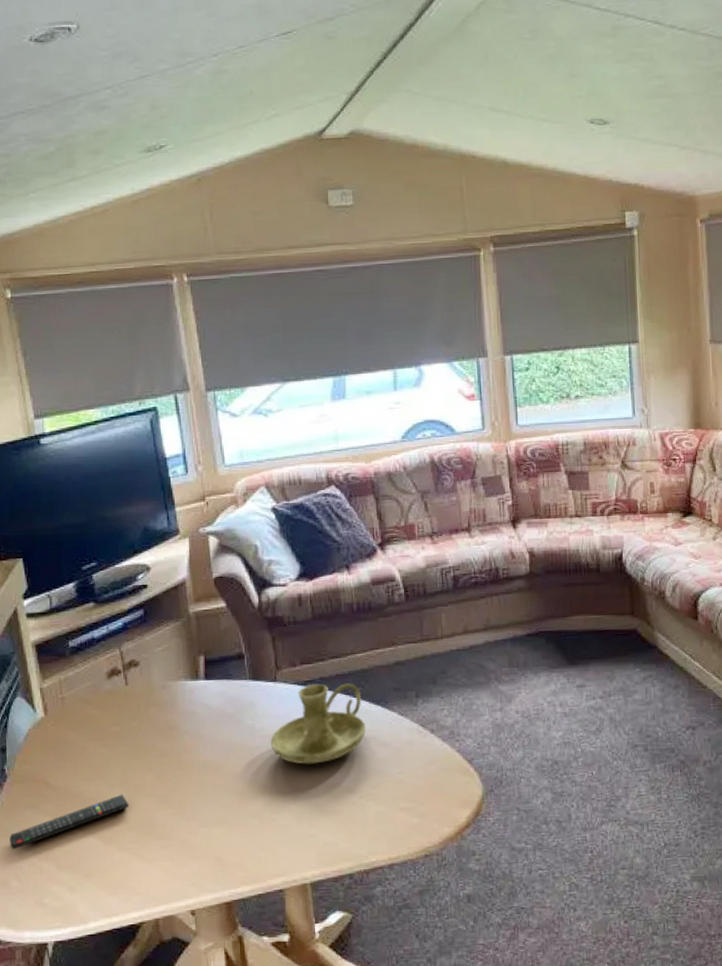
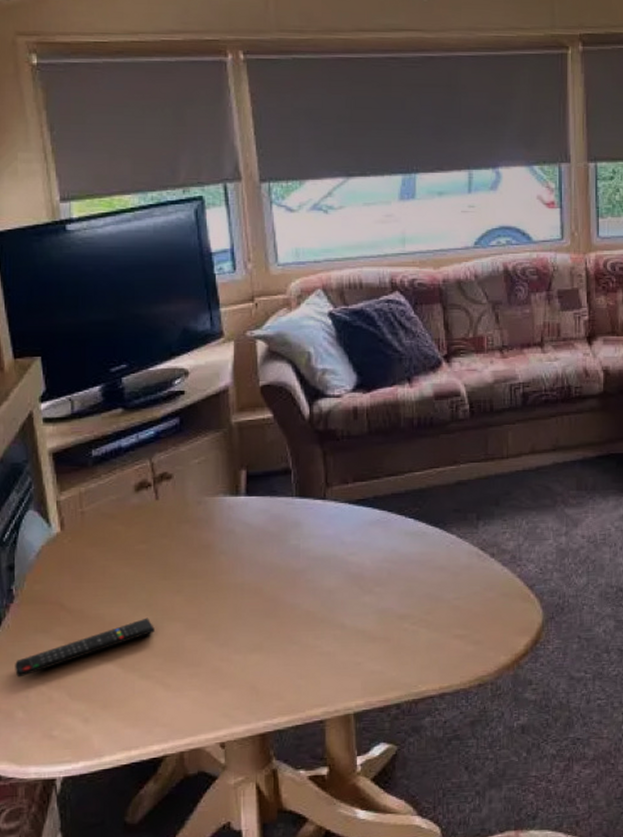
candle holder: present [271,683,366,765] -> none [317,502,422,588]

